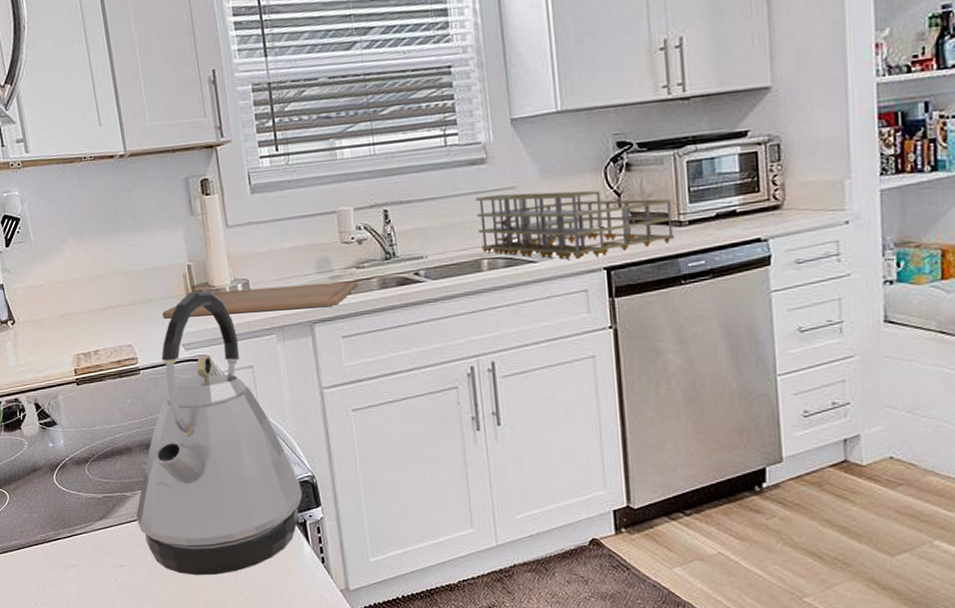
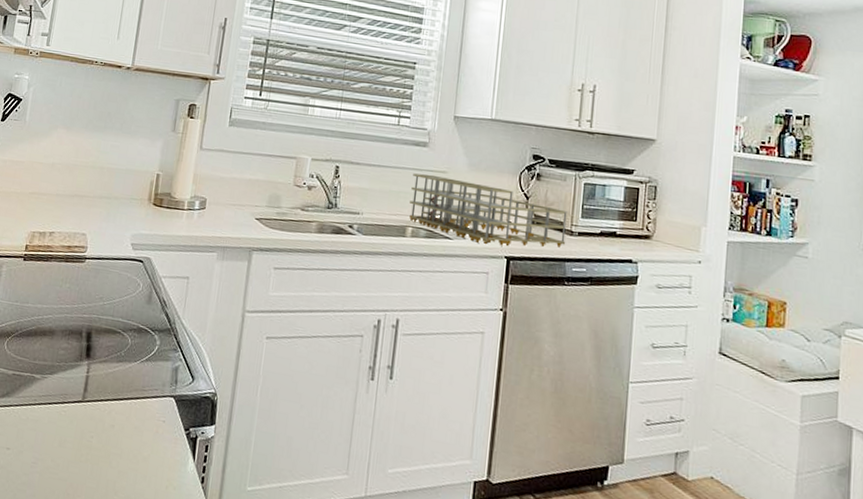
kettle: present [136,291,303,576] -> none [37,198,202,477]
chopping board: present [162,281,358,319] -> none [122,202,299,239]

